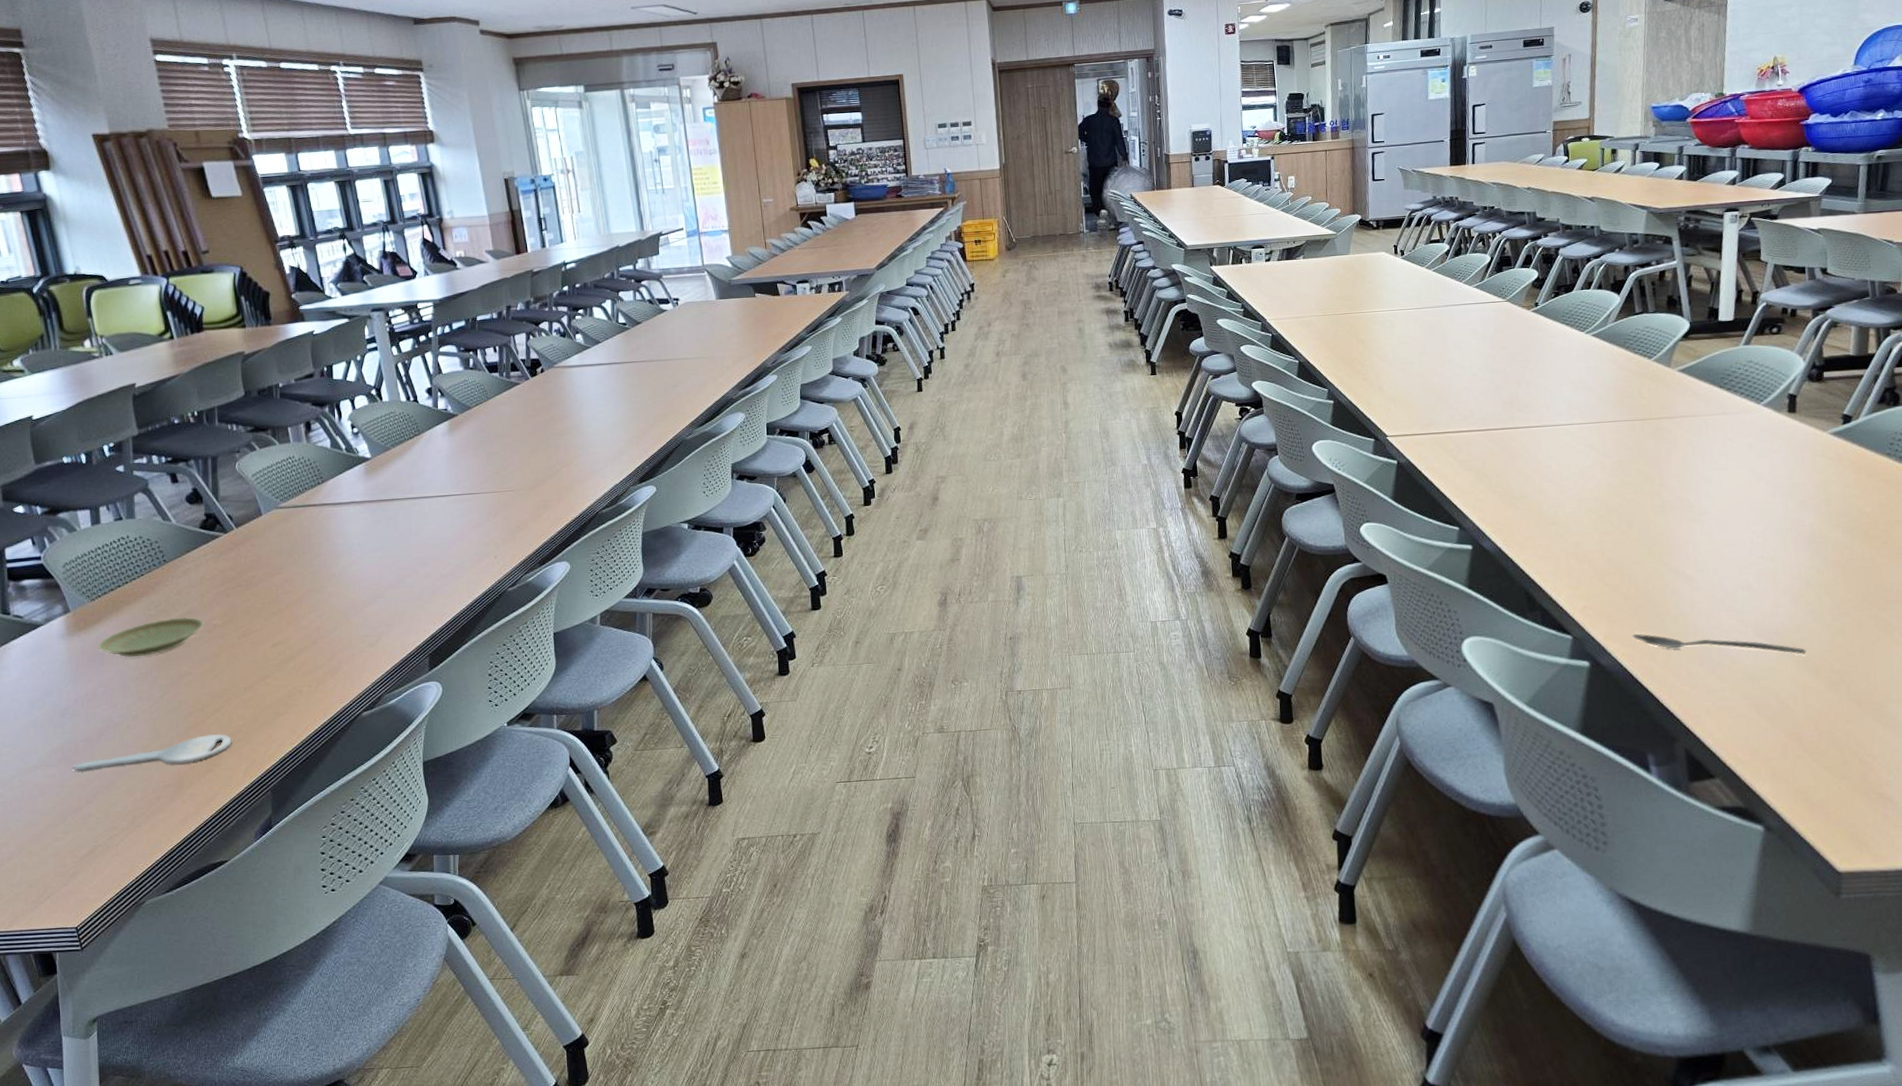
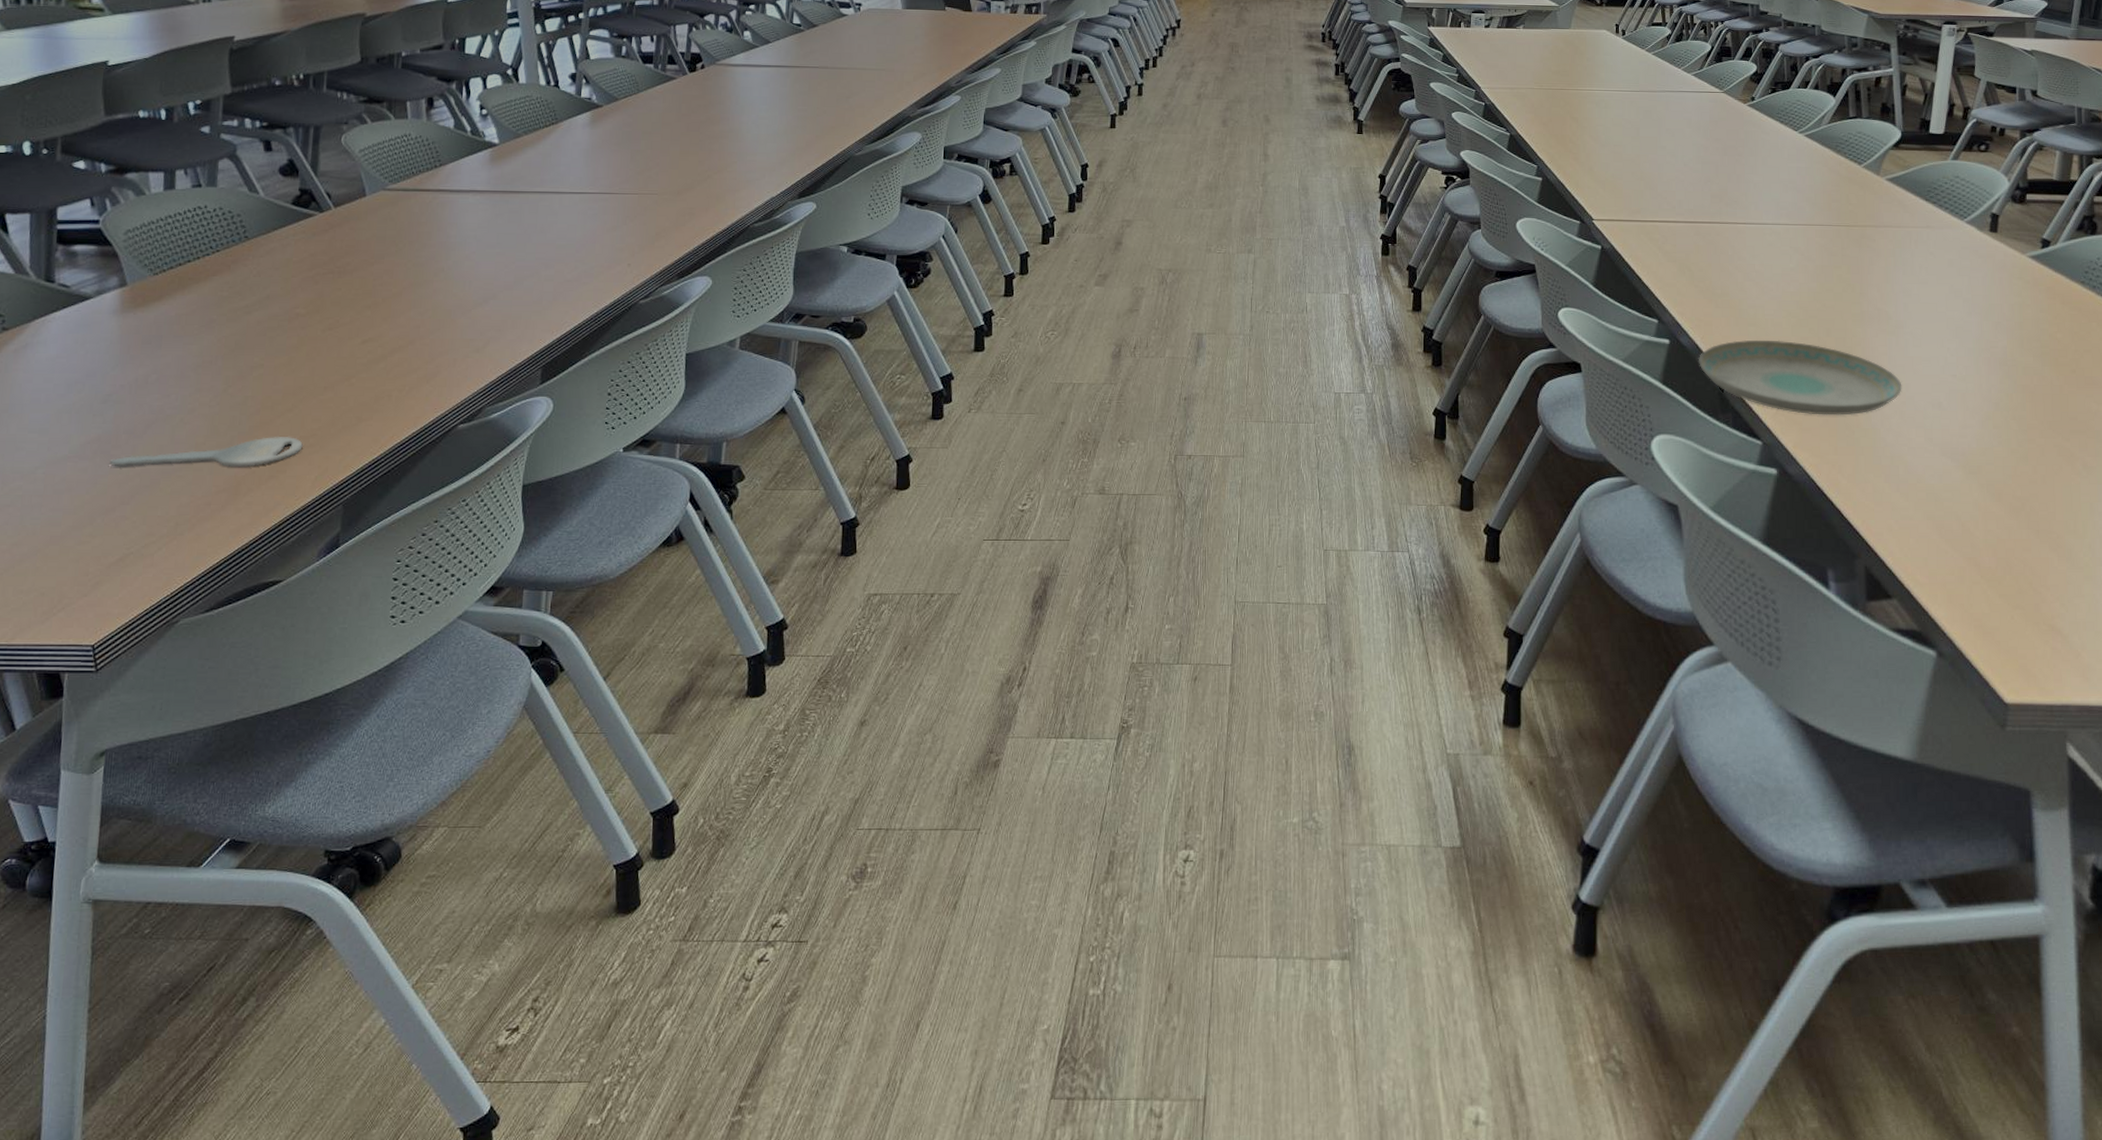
plate: present [98,617,204,658] -> none [155,302,285,343]
plate: none [1501,536,1710,607] -> present [1698,340,1902,416]
spoon: present [1632,633,1806,654] -> none [1821,444,1990,478]

